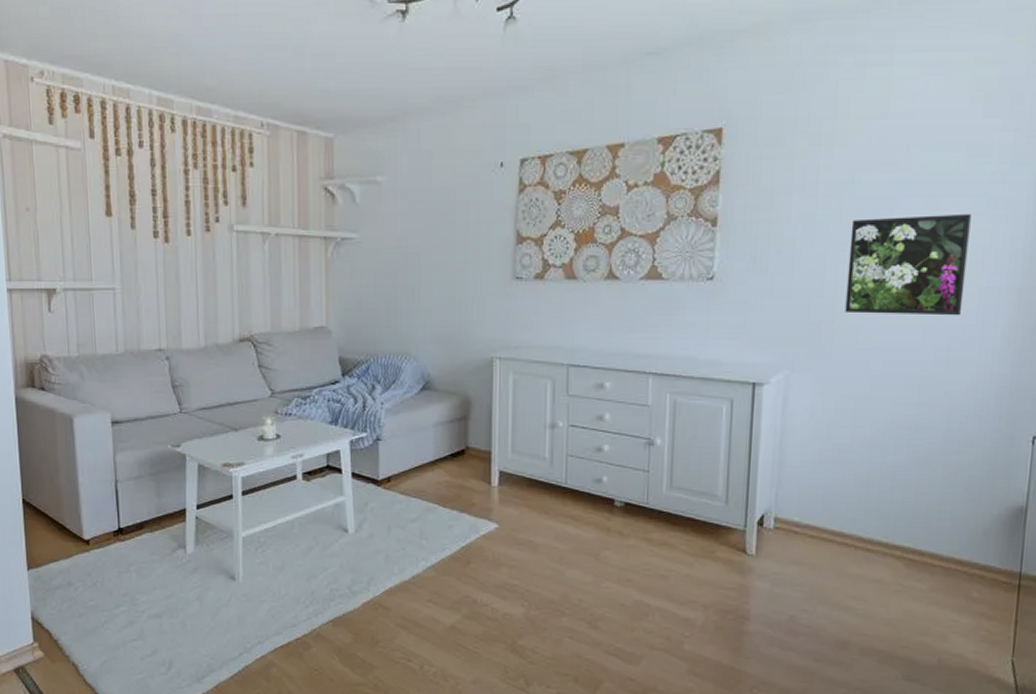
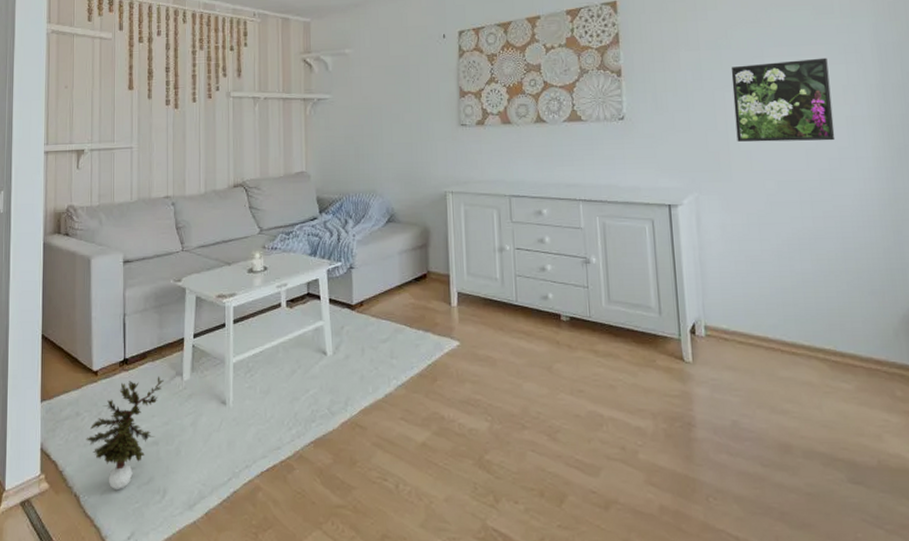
potted plant: none [81,547,165,661] -> present [86,376,164,491]

